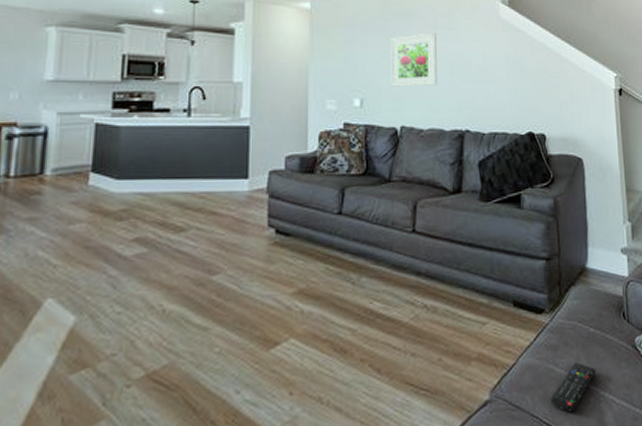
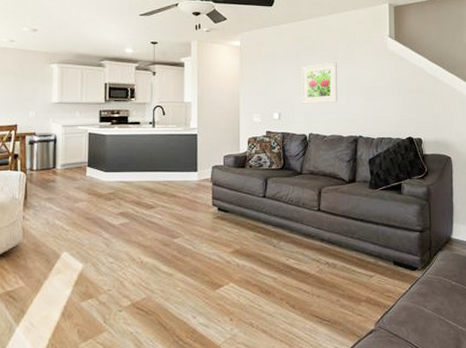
remote control: present [550,363,596,413] -> none [420,306,456,341]

